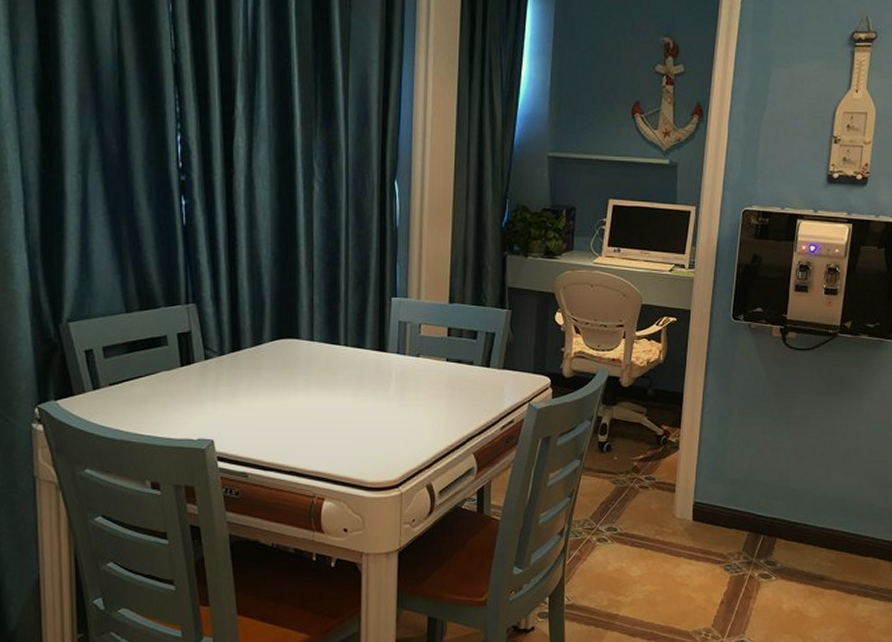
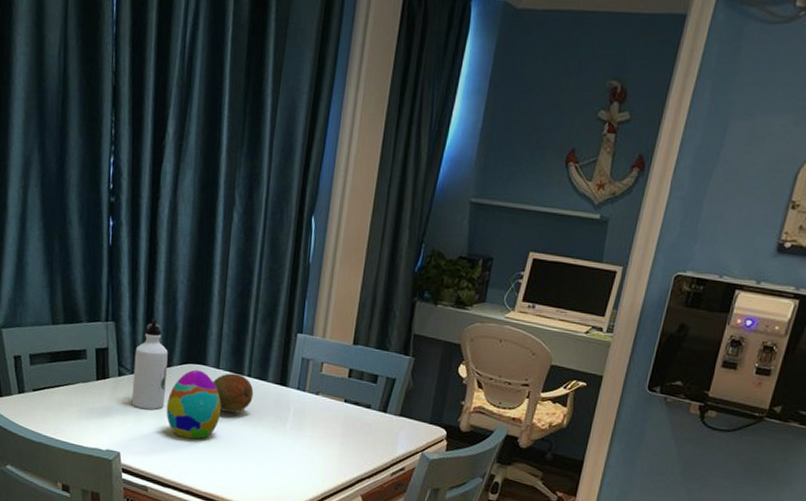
water bottle: none [221,296,258,392] -> present [131,318,168,410]
decorative egg: none [260,344,320,417] -> present [166,369,221,439]
fruit: none [308,344,352,385] -> present [213,373,254,413]

